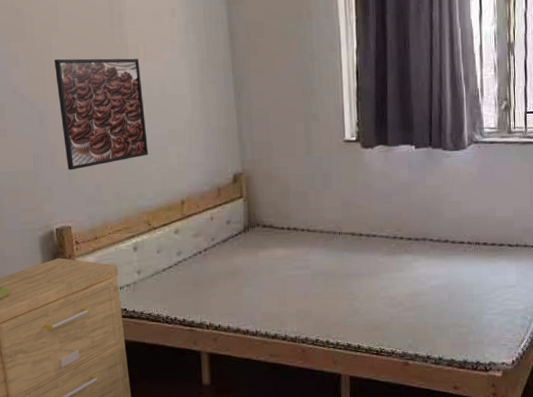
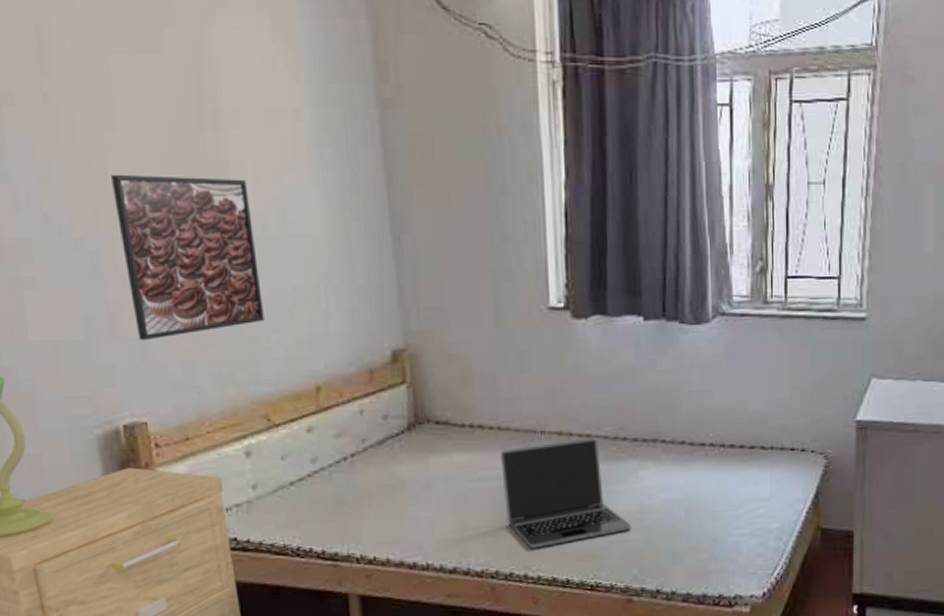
laptop: none [309,238,407,321] -> present [501,438,631,549]

